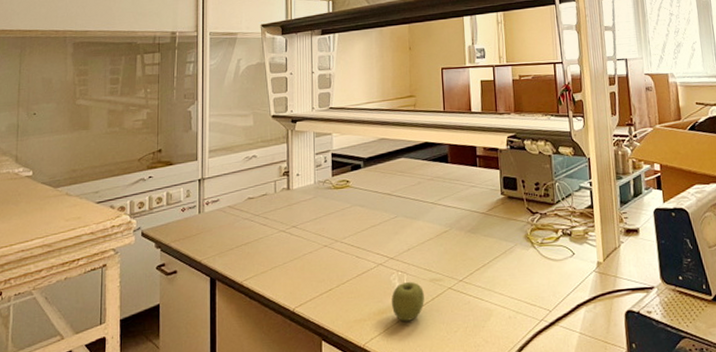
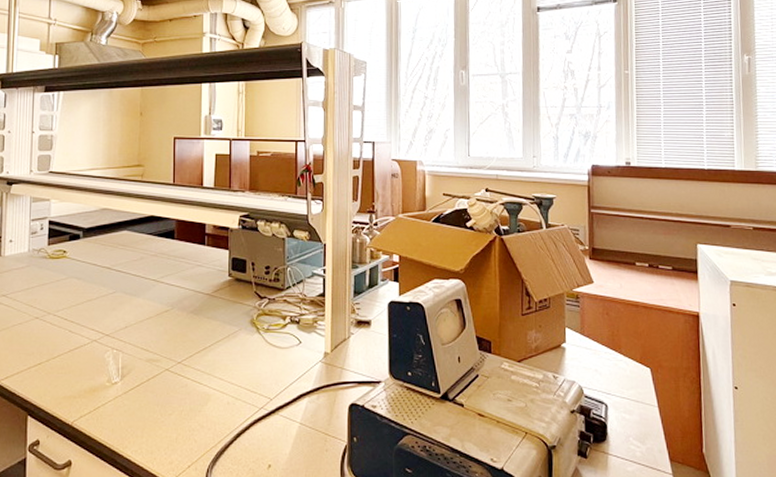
apple: present [391,281,424,321] -> none [103,360,139,401]

